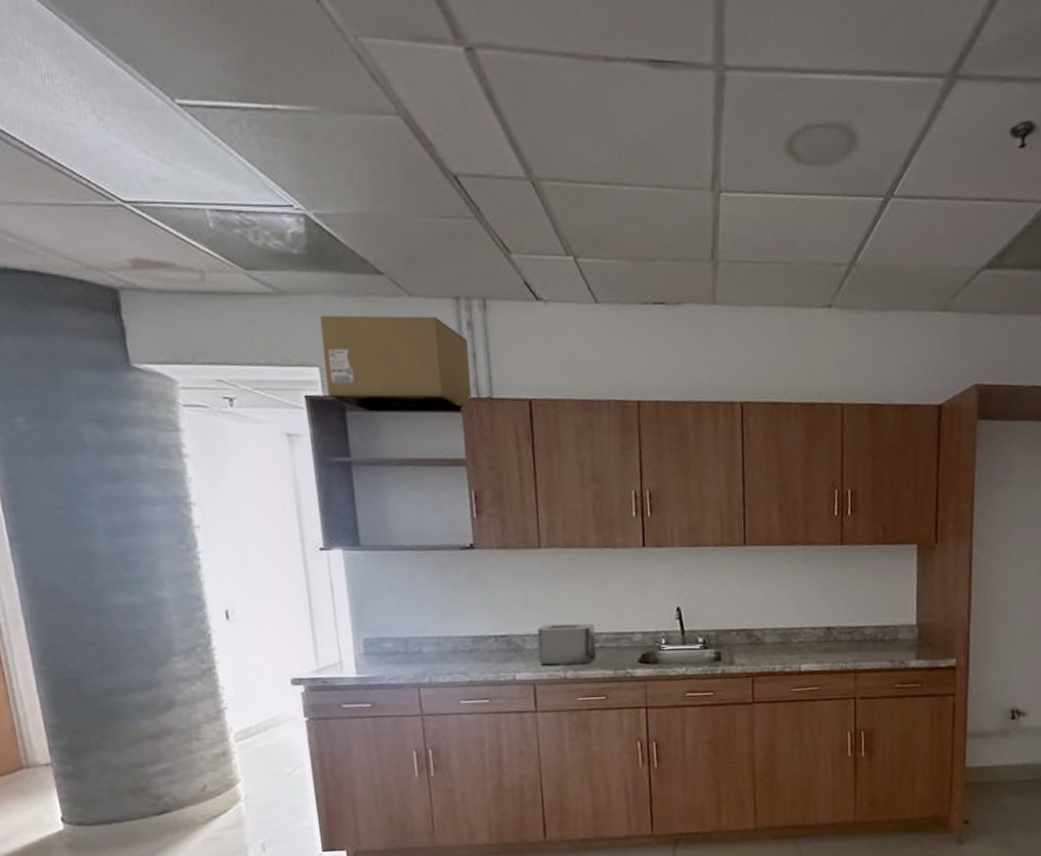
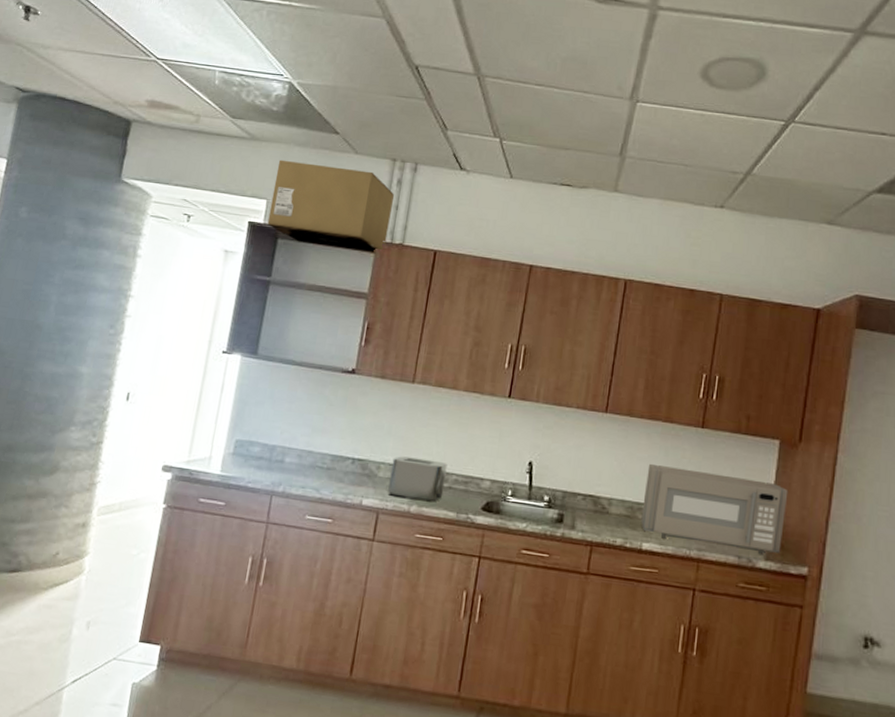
microwave: none [794,586,931,657] -> present [641,463,788,556]

